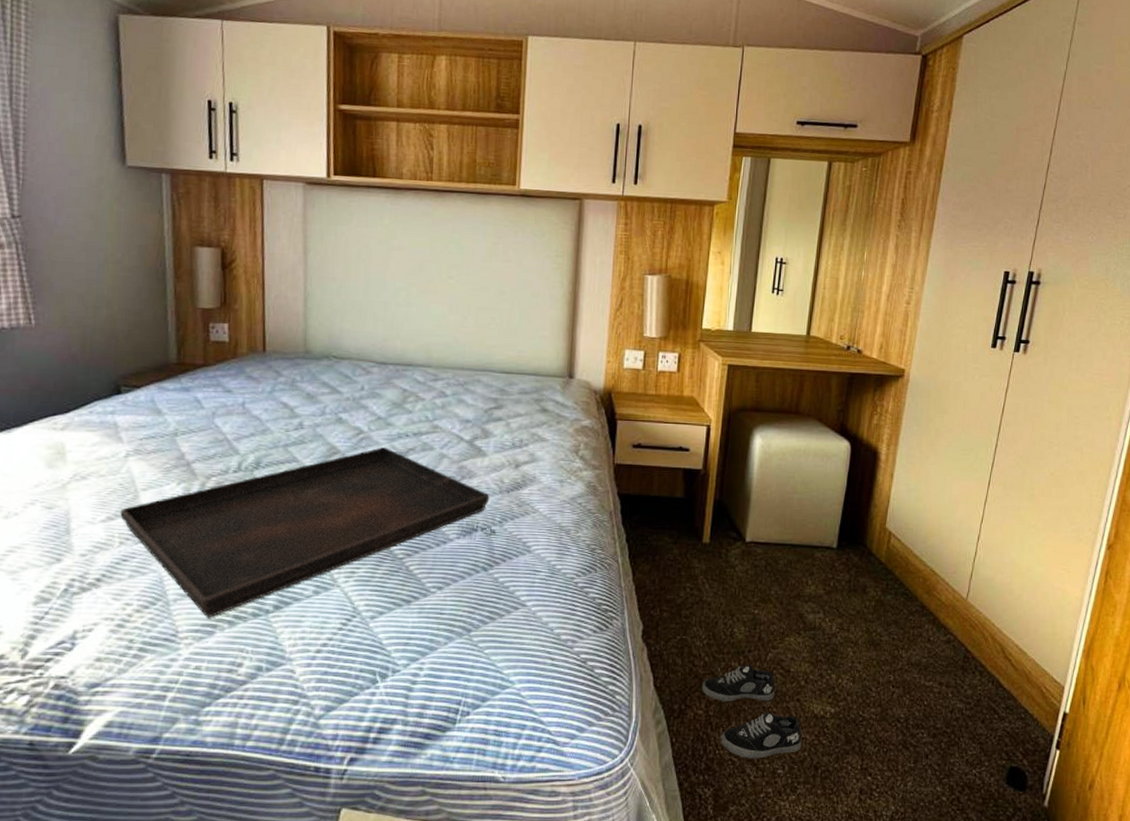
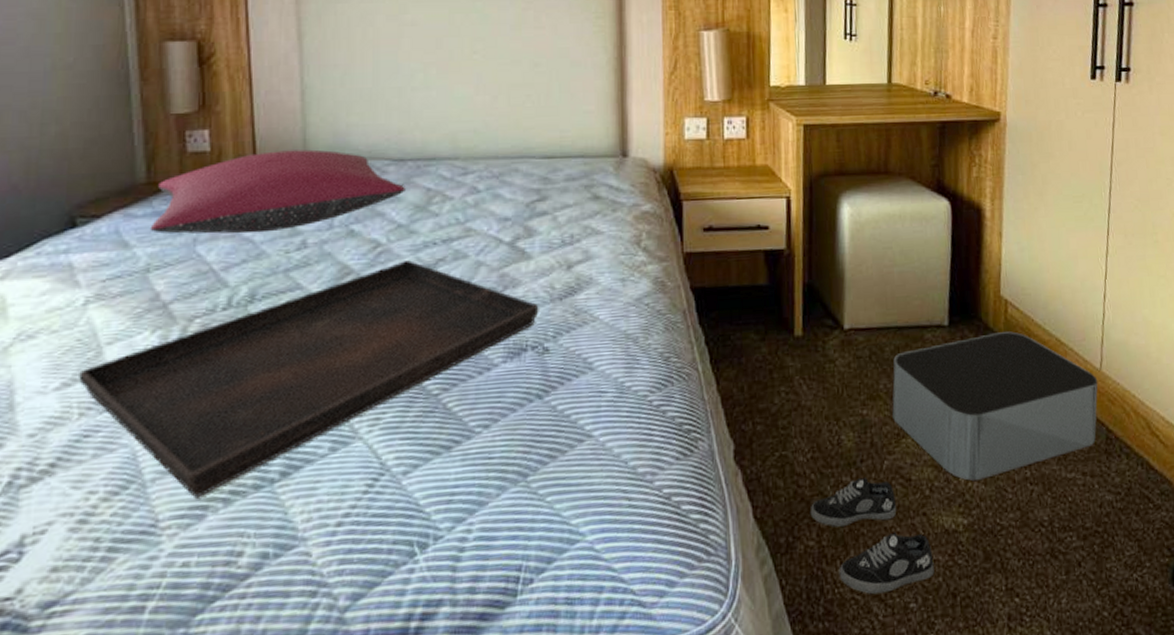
pillow: none [178,346,386,413] -> present [150,149,405,234]
storage bin: none [780,558,963,678] -> present [892,331,1098,481]

